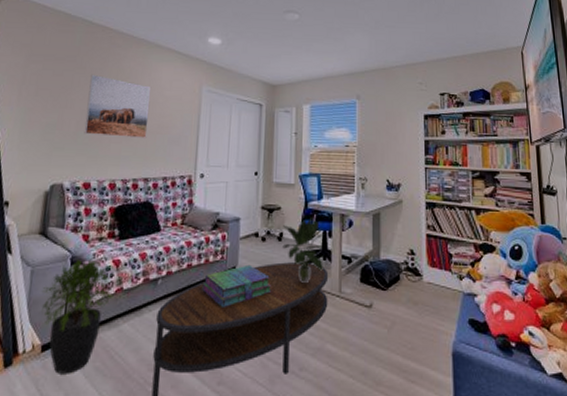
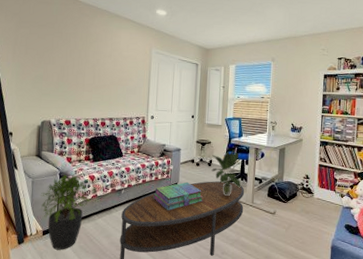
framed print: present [84,74,152,138] -> none [64,37,113,88]

